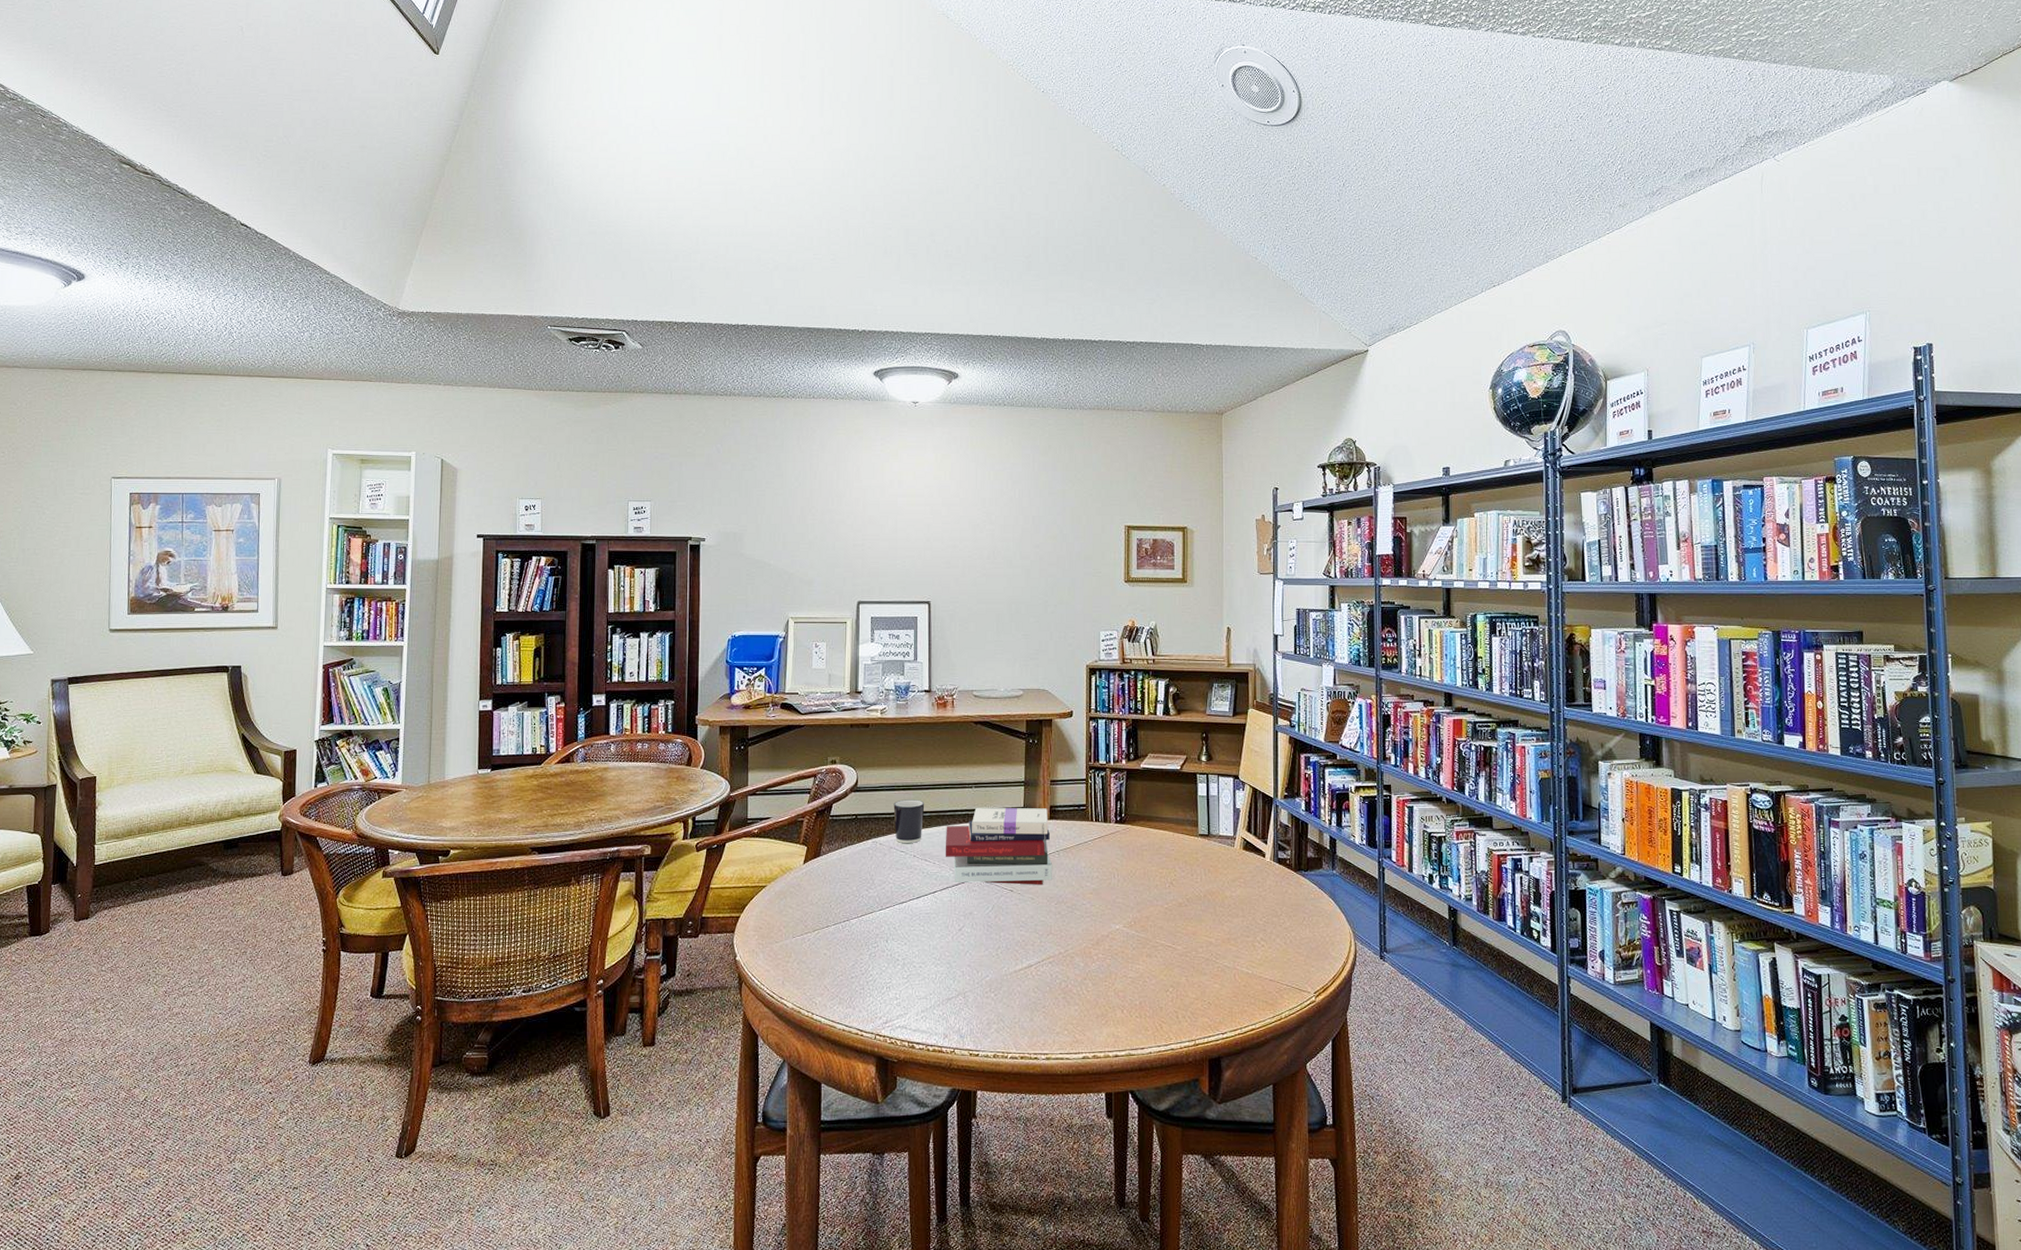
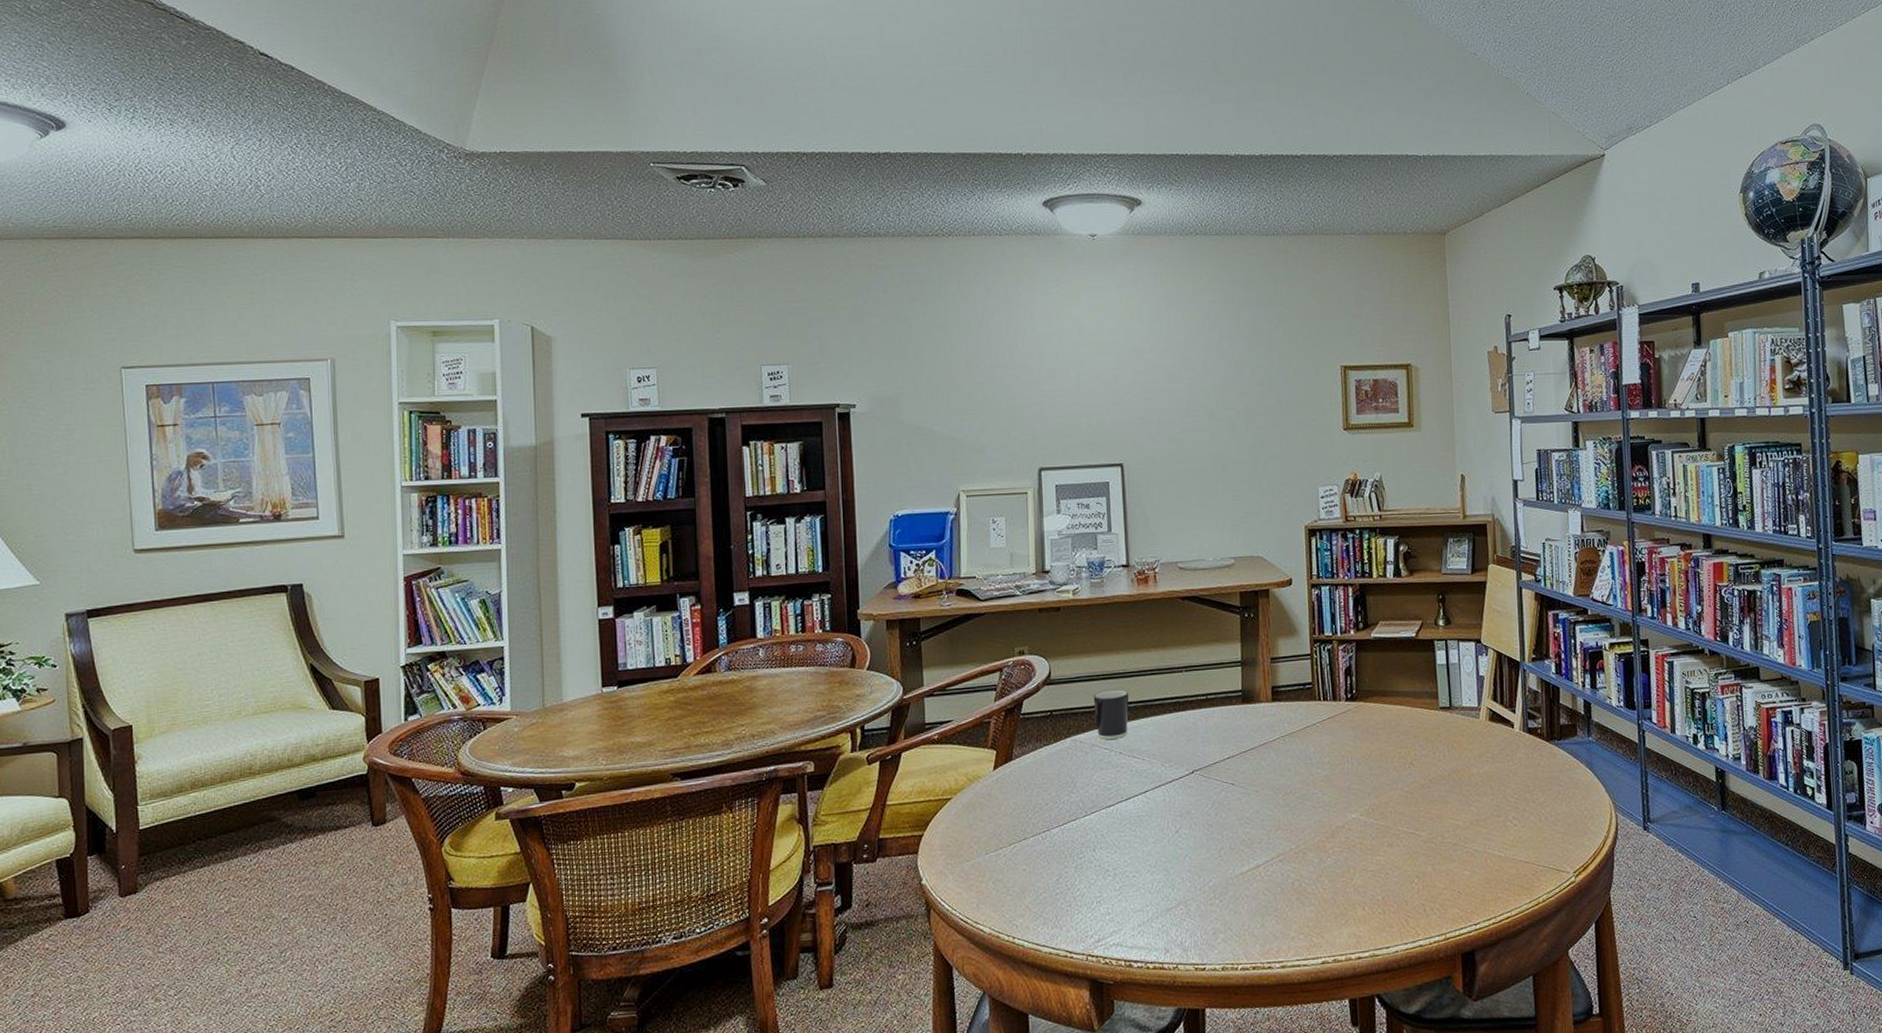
books: present [945,808,1053,885] -> none [1155,689,1279,779]

